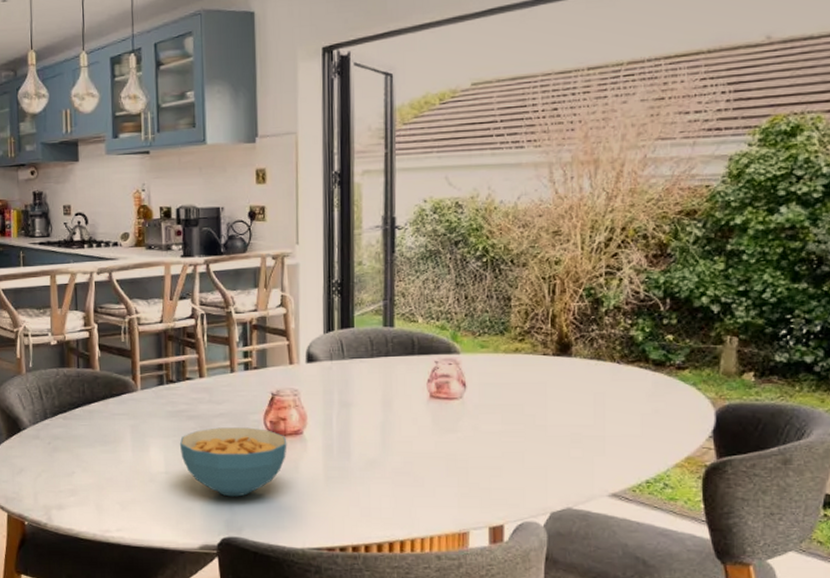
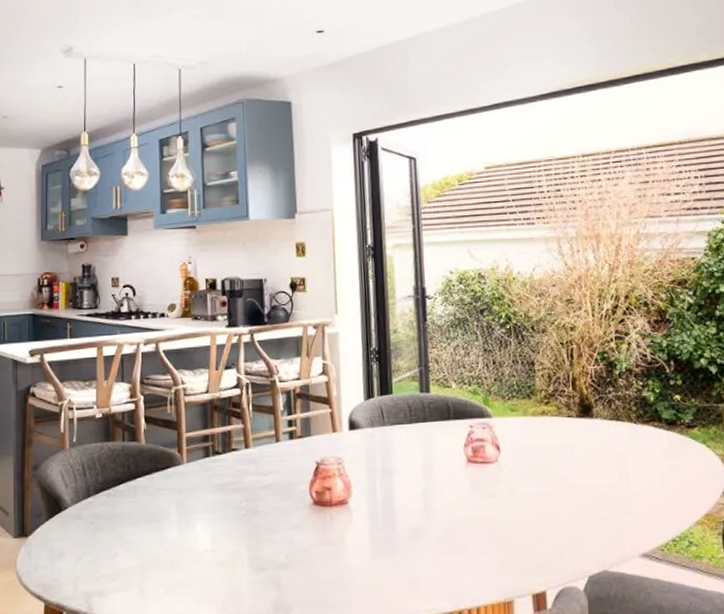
cereal bowl: present [179,427,287,497] -> none [225,498,333,574]

